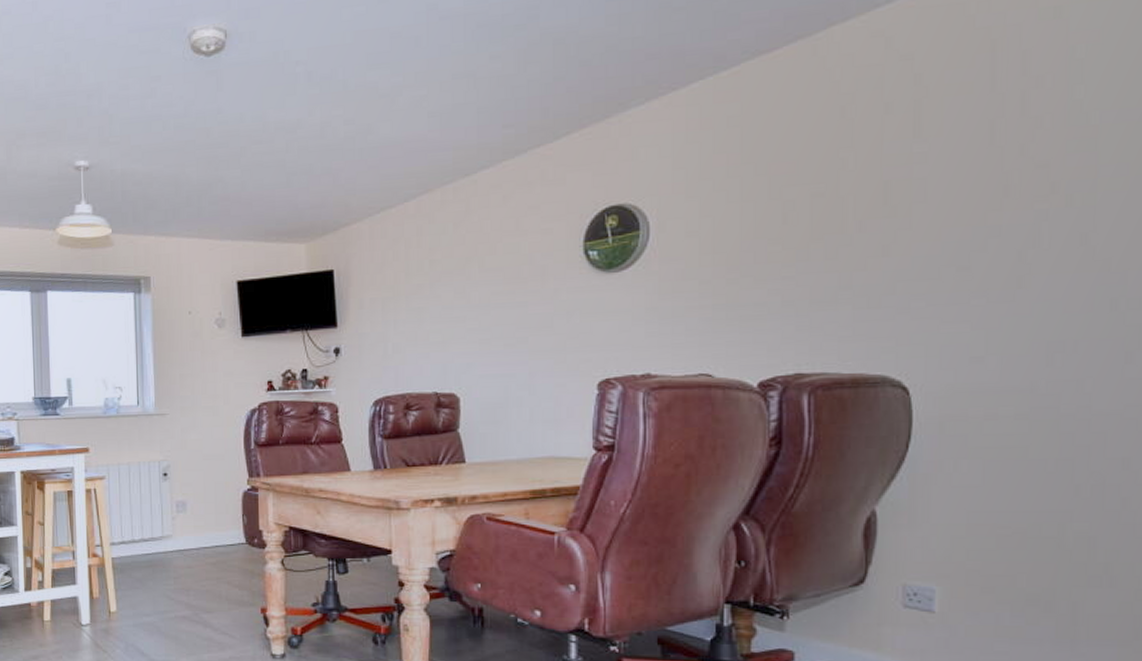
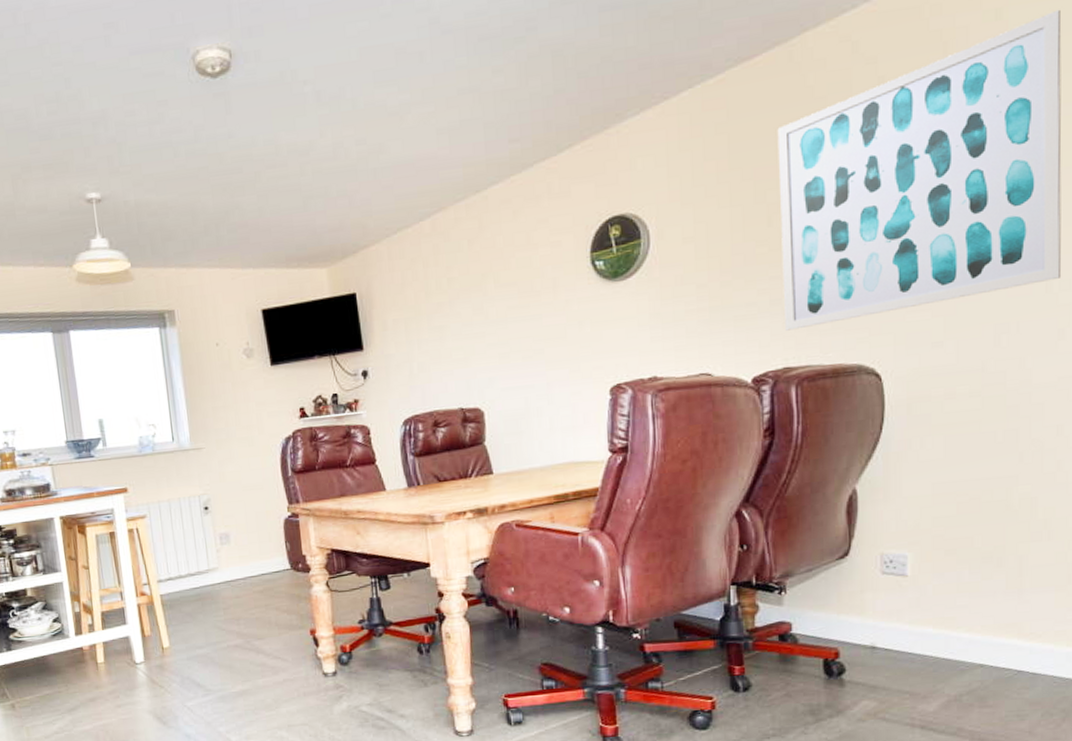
wall art: none [796,8,1134,335] -> present [777,9,1062,331]

